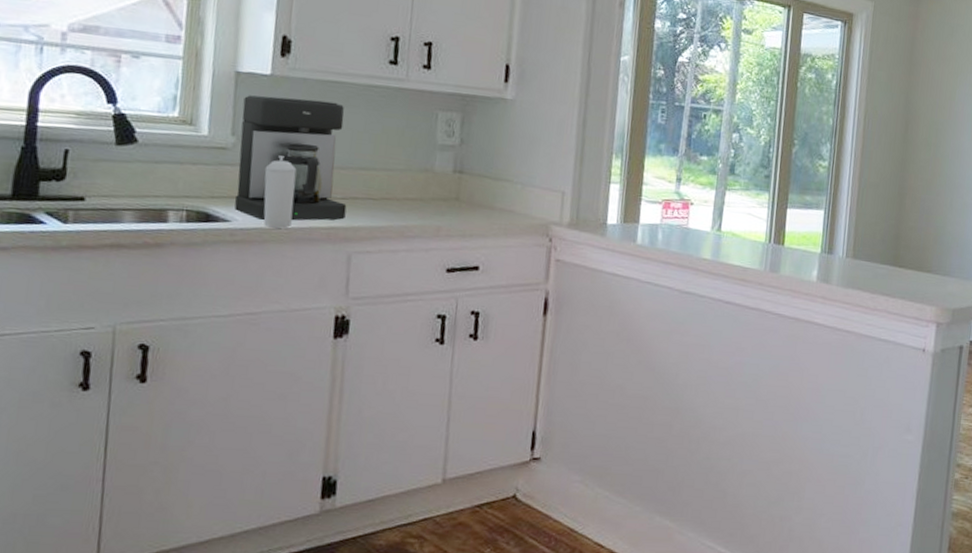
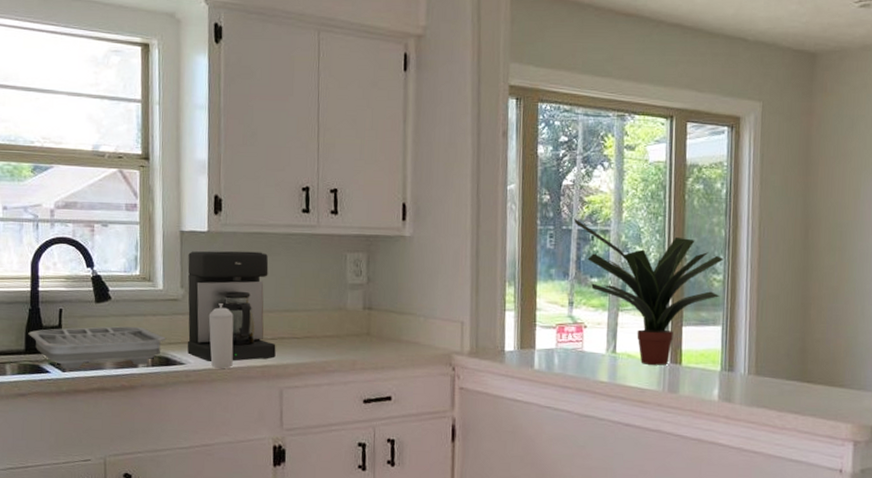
dish rack: none [17,171,209,222] -> present [28,326,167,370]
potted plant: none [687,95,831,246] -> present [574,218,725,365]

